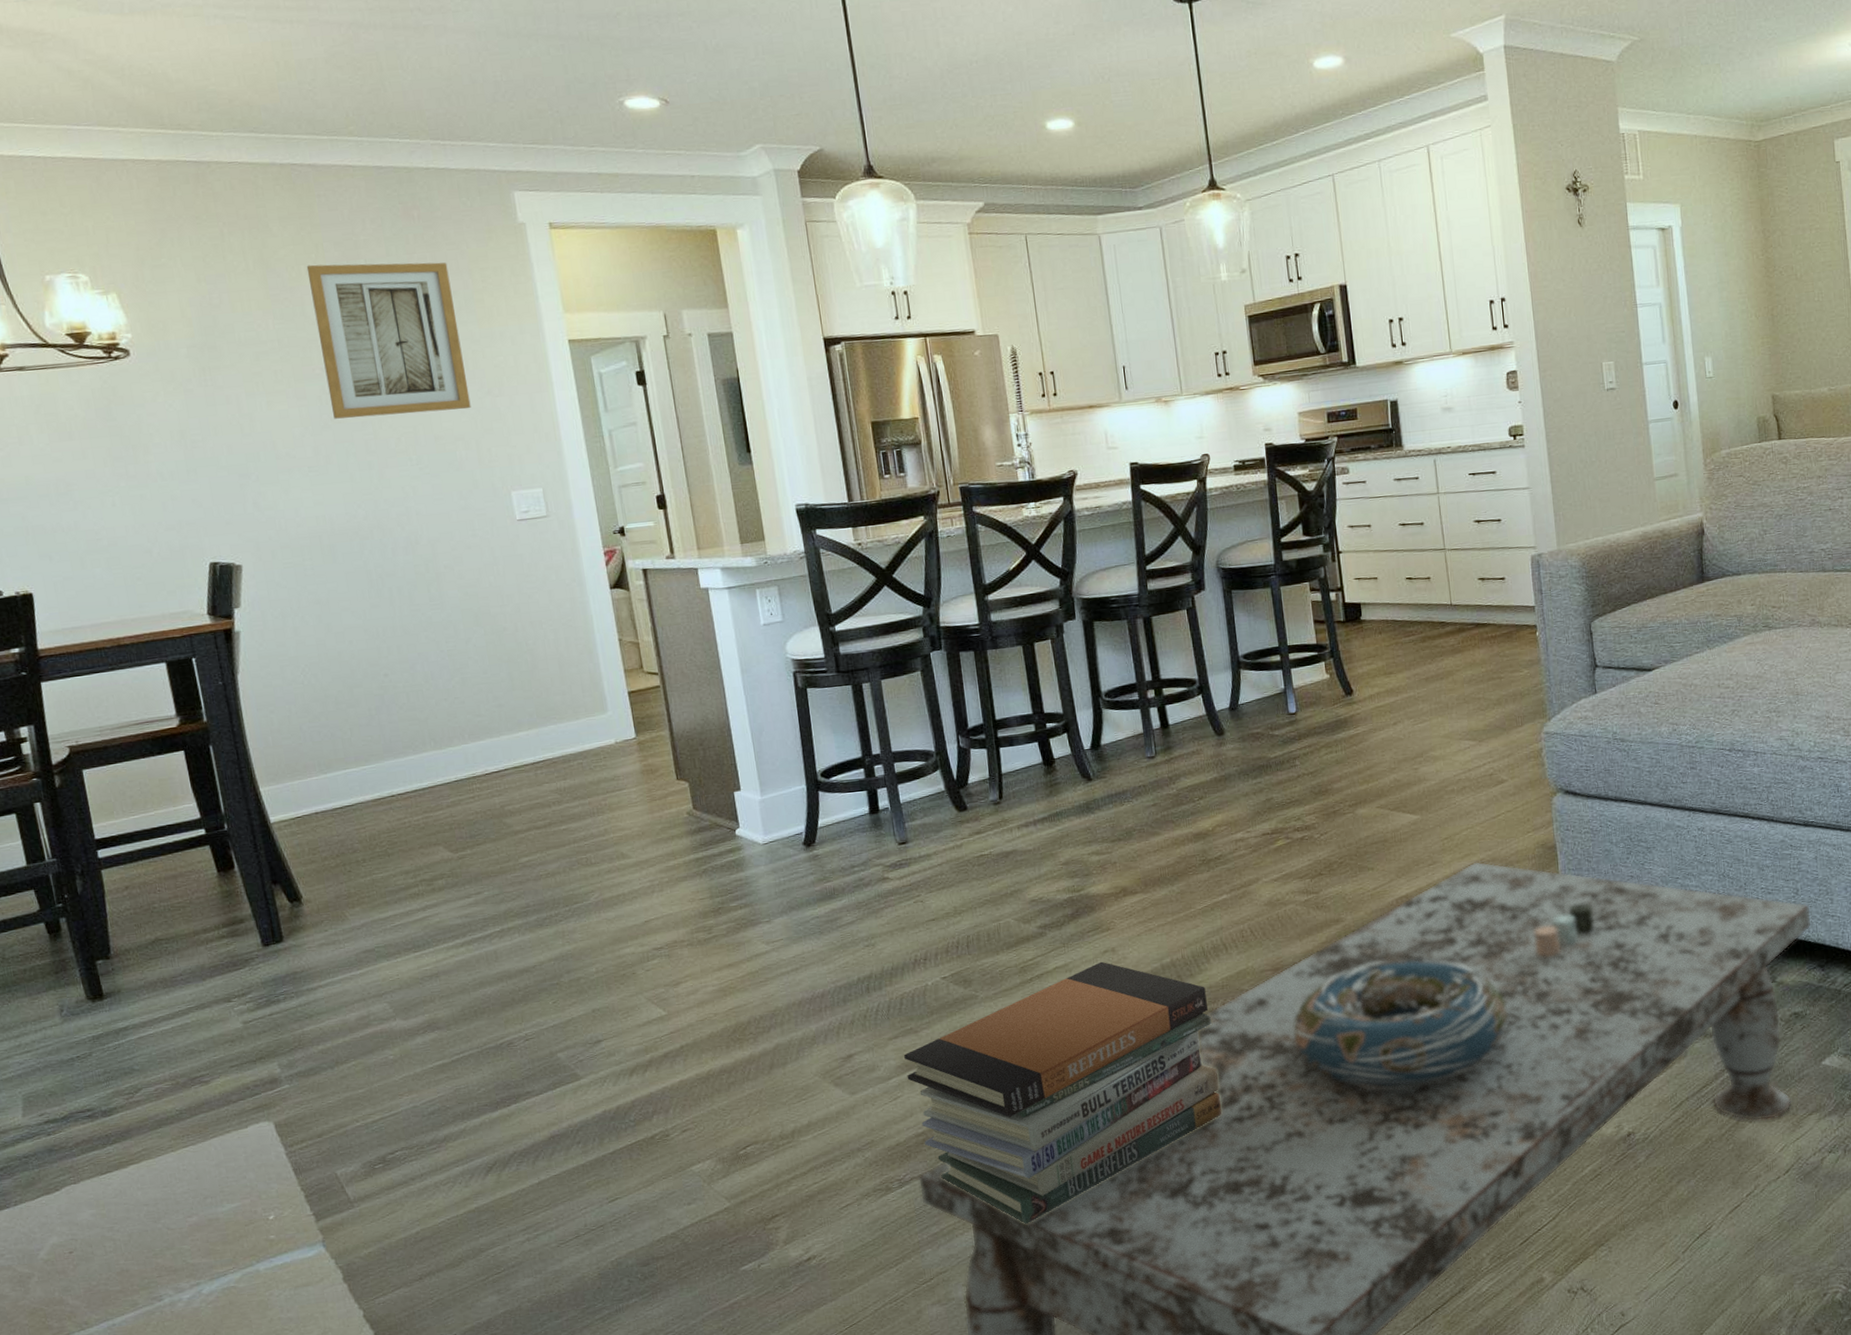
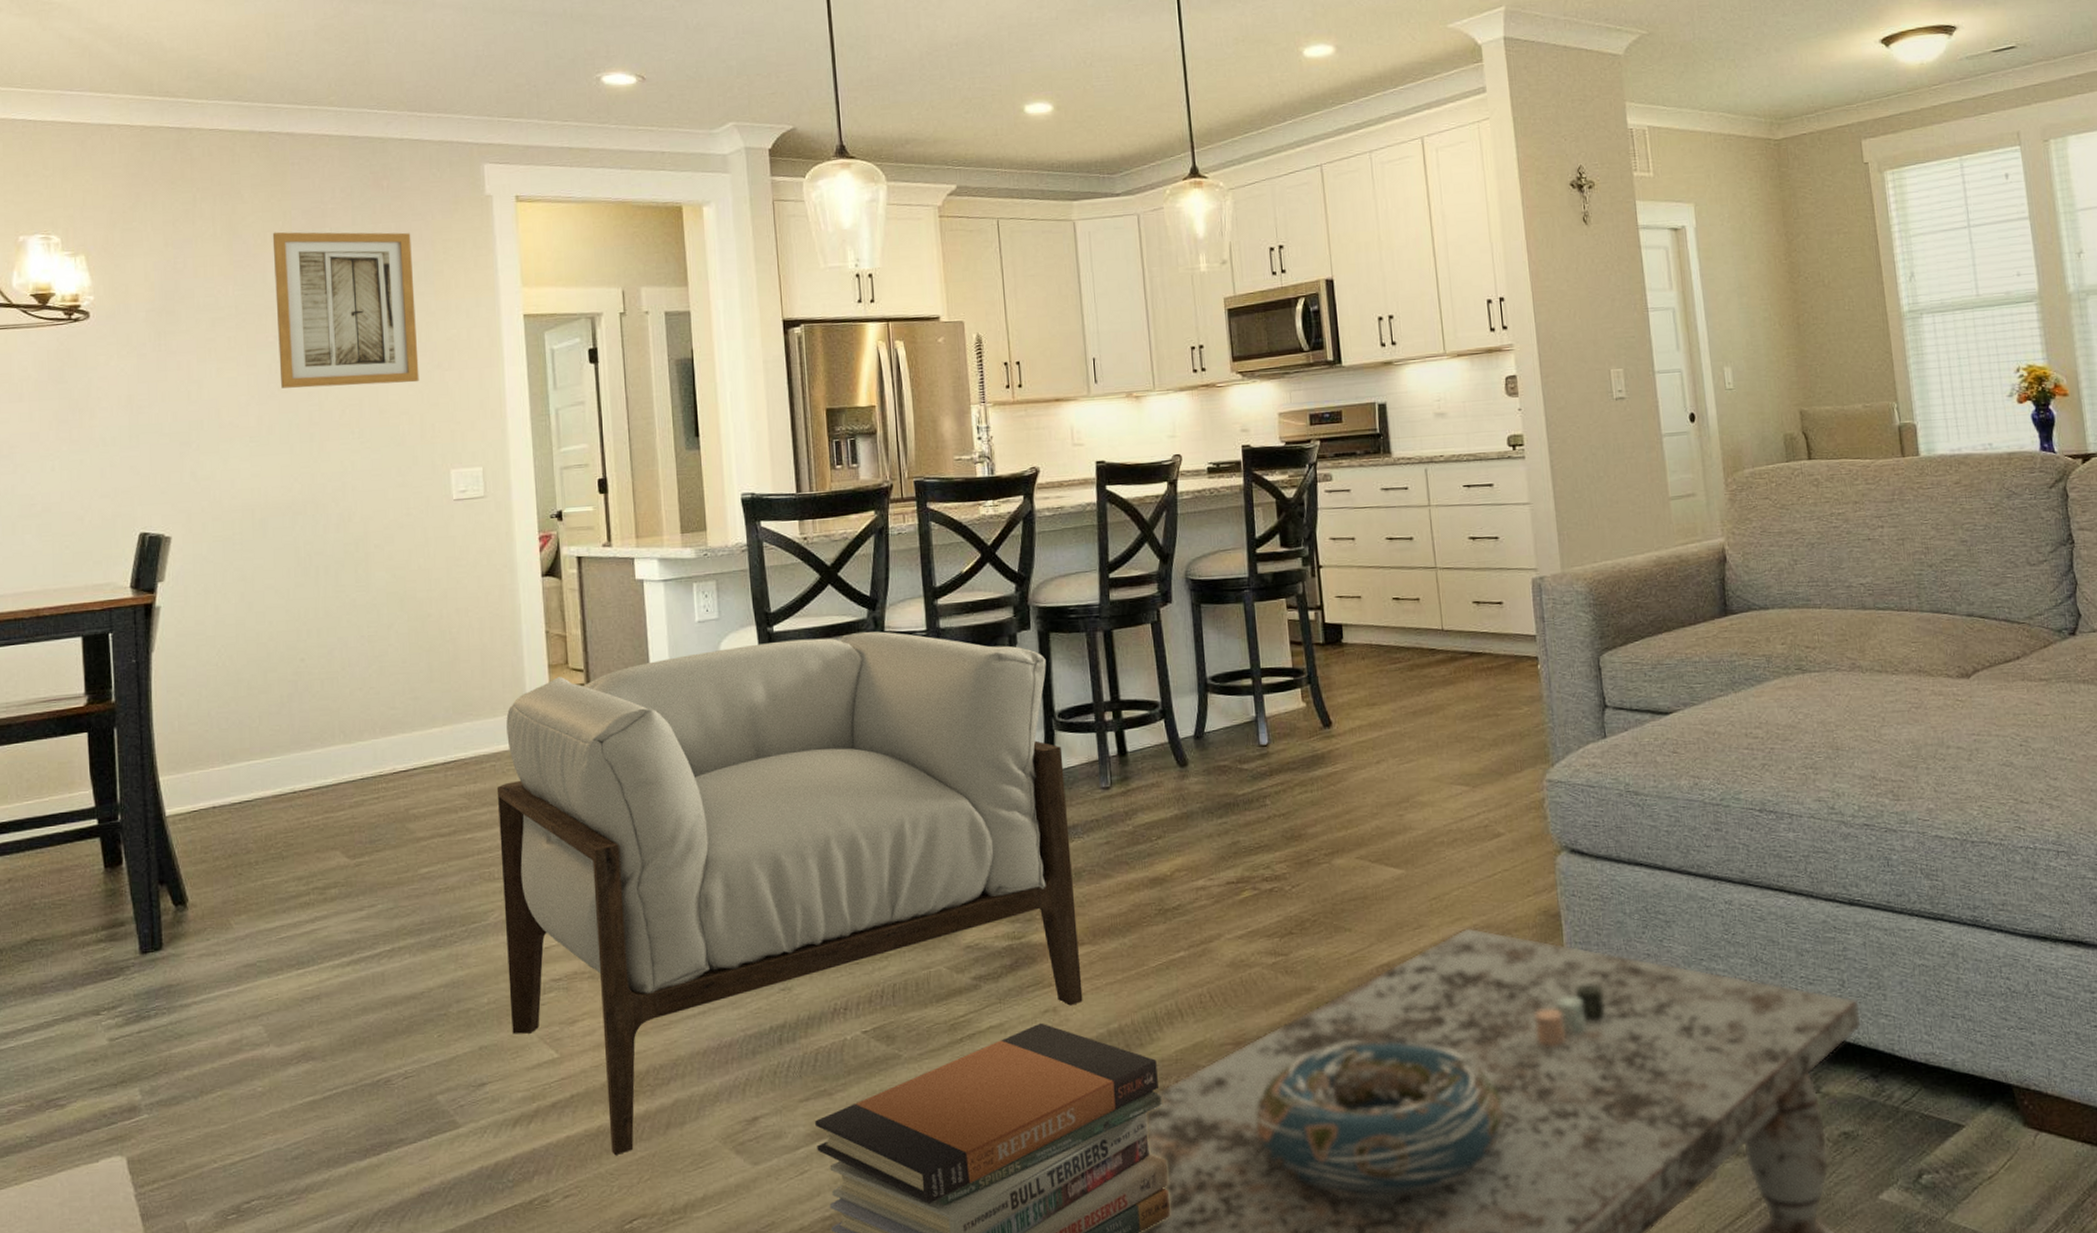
armchair: none [585,626,1138,1094] -> present [496,631,1083,1155]

